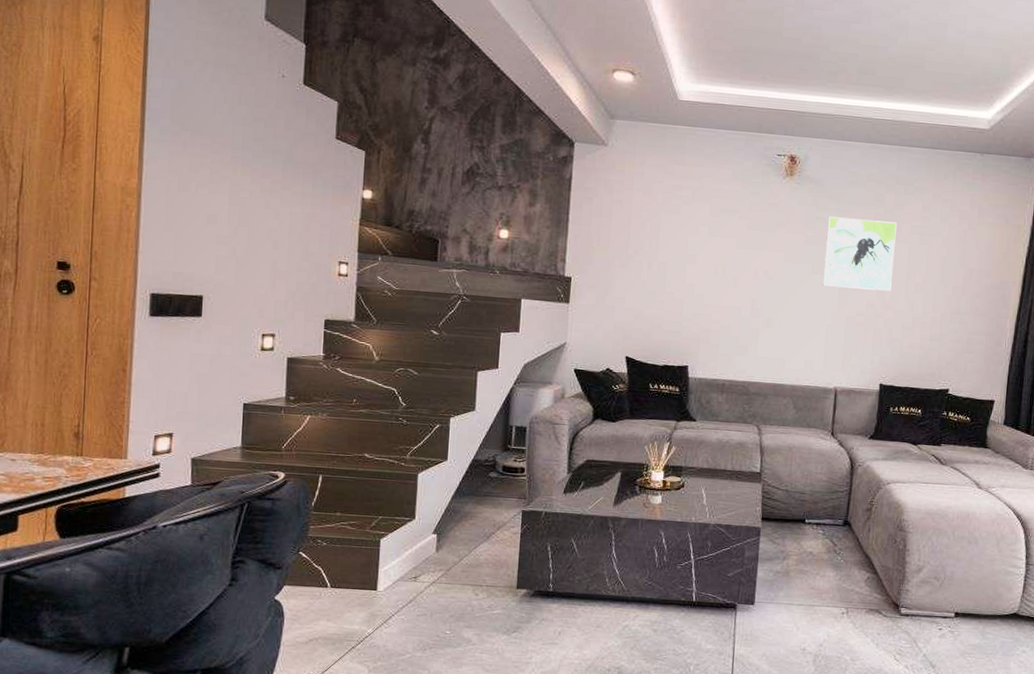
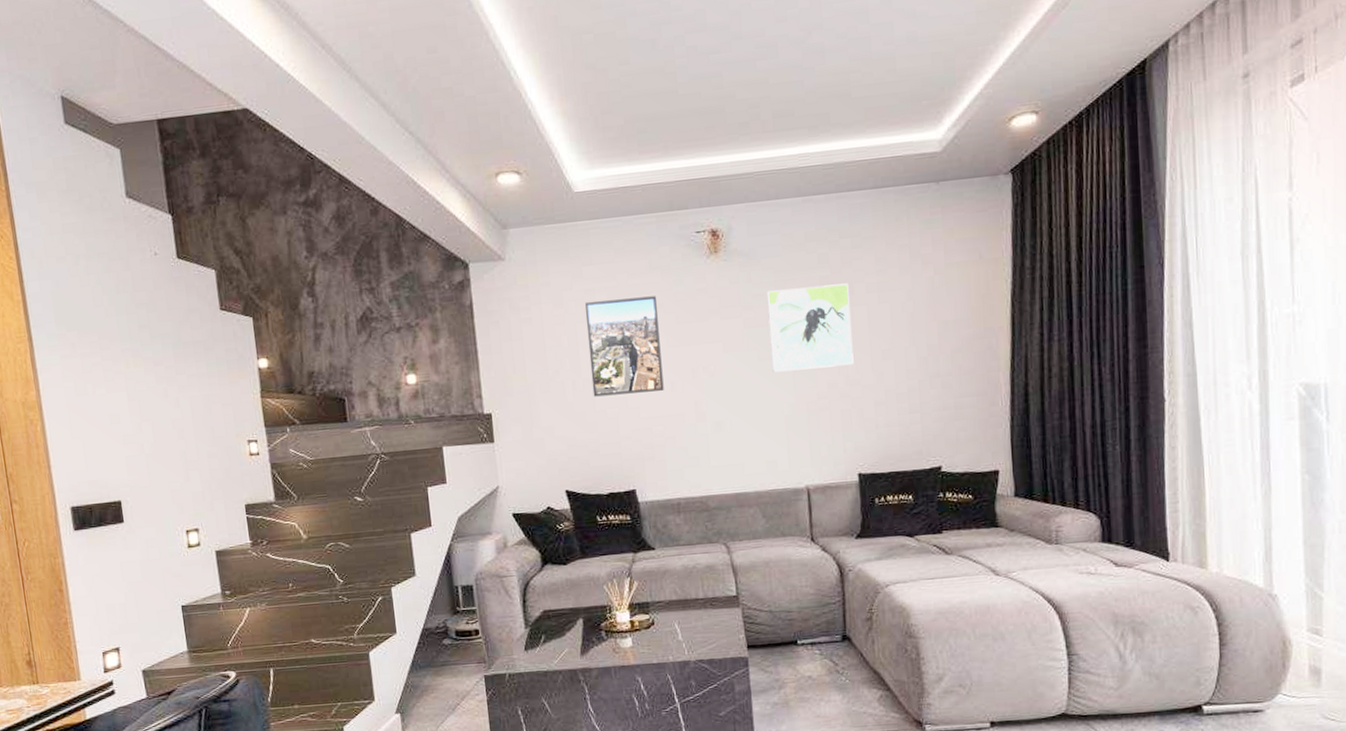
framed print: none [665,195,735,284] -> present [584,296,664,397]

